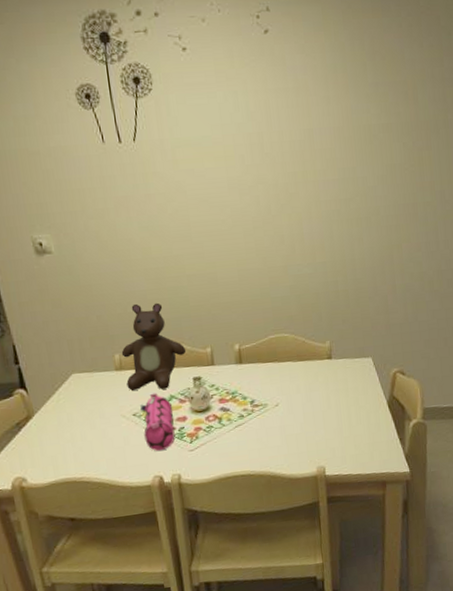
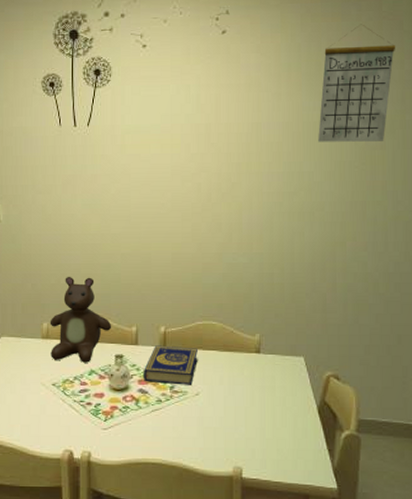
pencil case: present [140,393,175,452] -> none [60,365,92,425]
book: none [222,361,274,400] -> present [143,345,199,385]
calendar: none [368,20,435,146] -> present [318,24,396,142]

